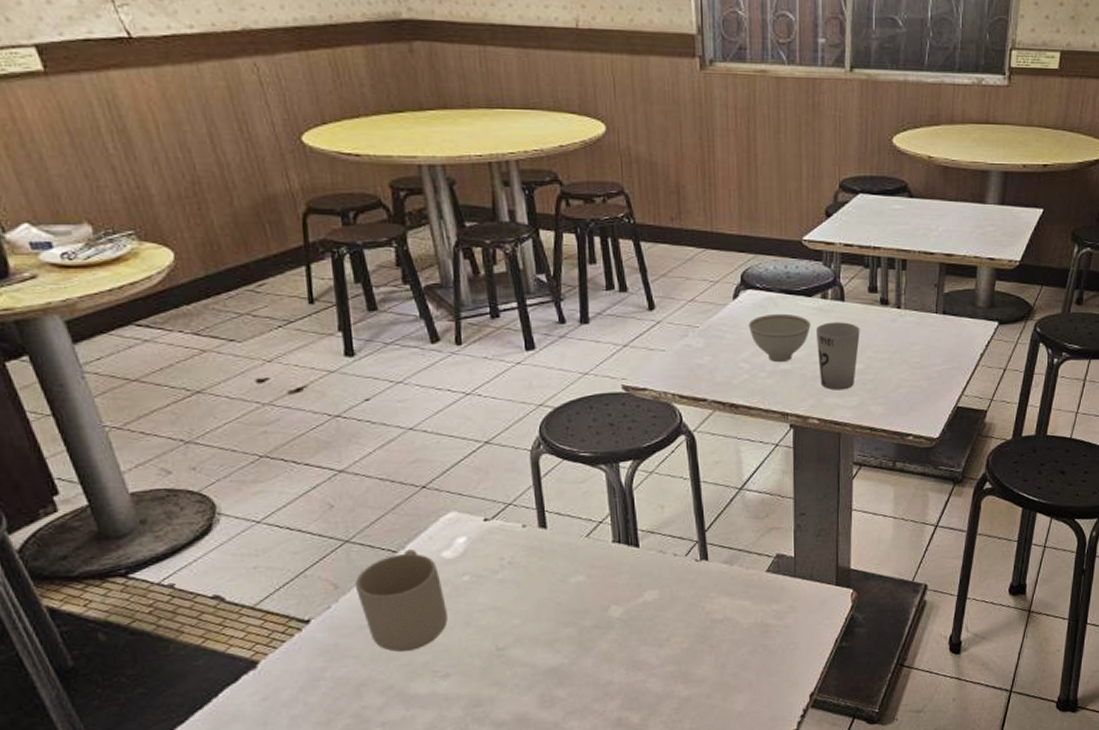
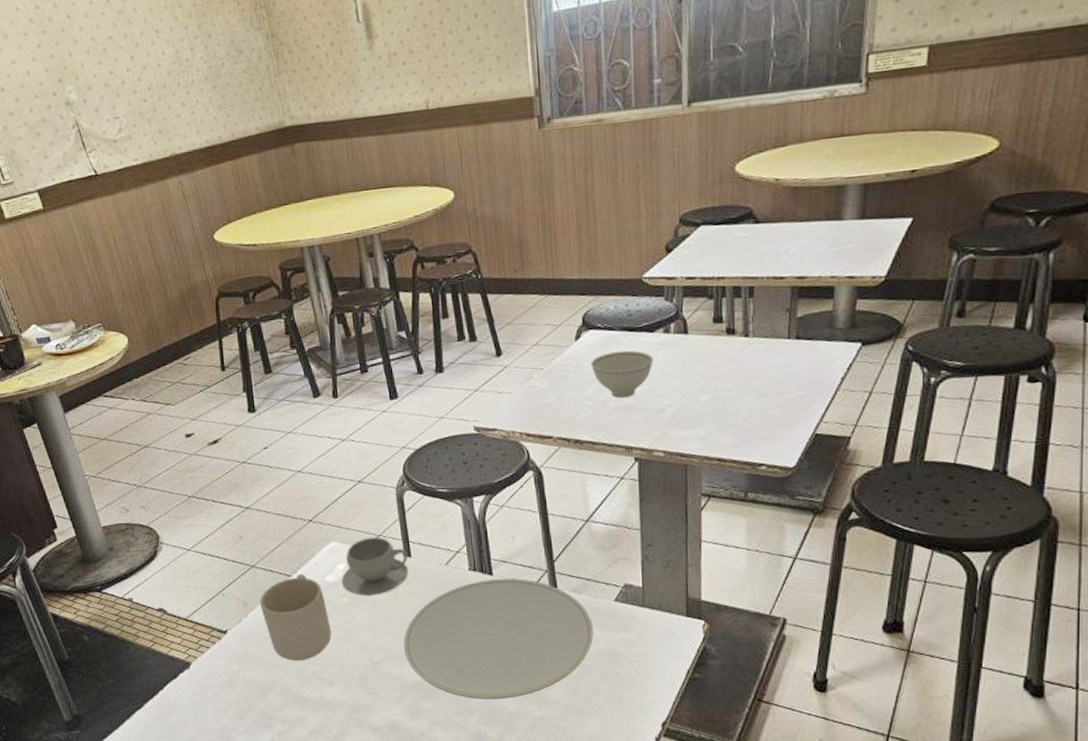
teacup: none [461,505,544,573] -> present [341,537,409,596]
plate: none [536,550,744,683] -> present [403,578,594,699]
cup: present [816,322,860,390] -> none [659,354,706,423]

